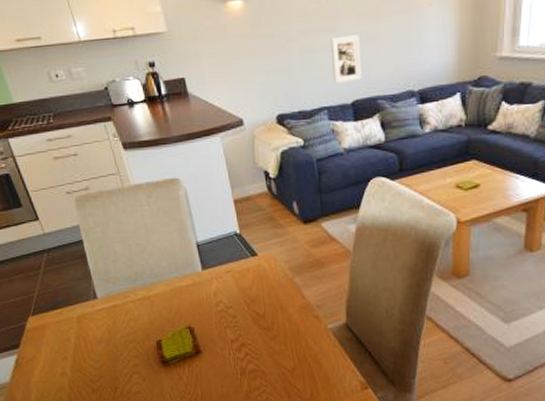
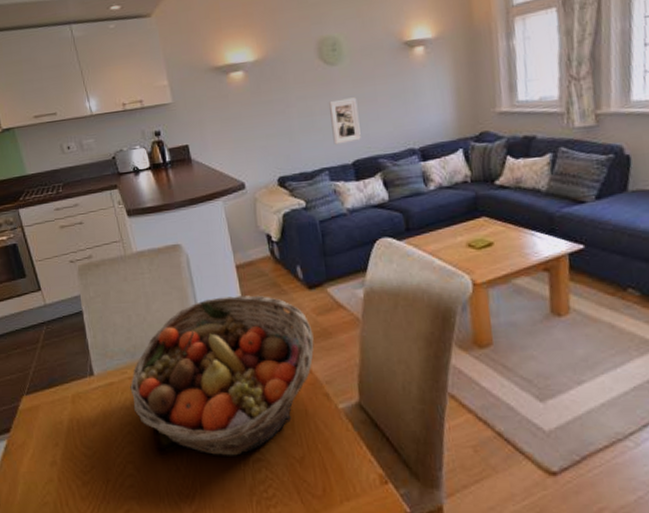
fruit basket: none [133,228,308,368] -> present [130,295,315,456]

